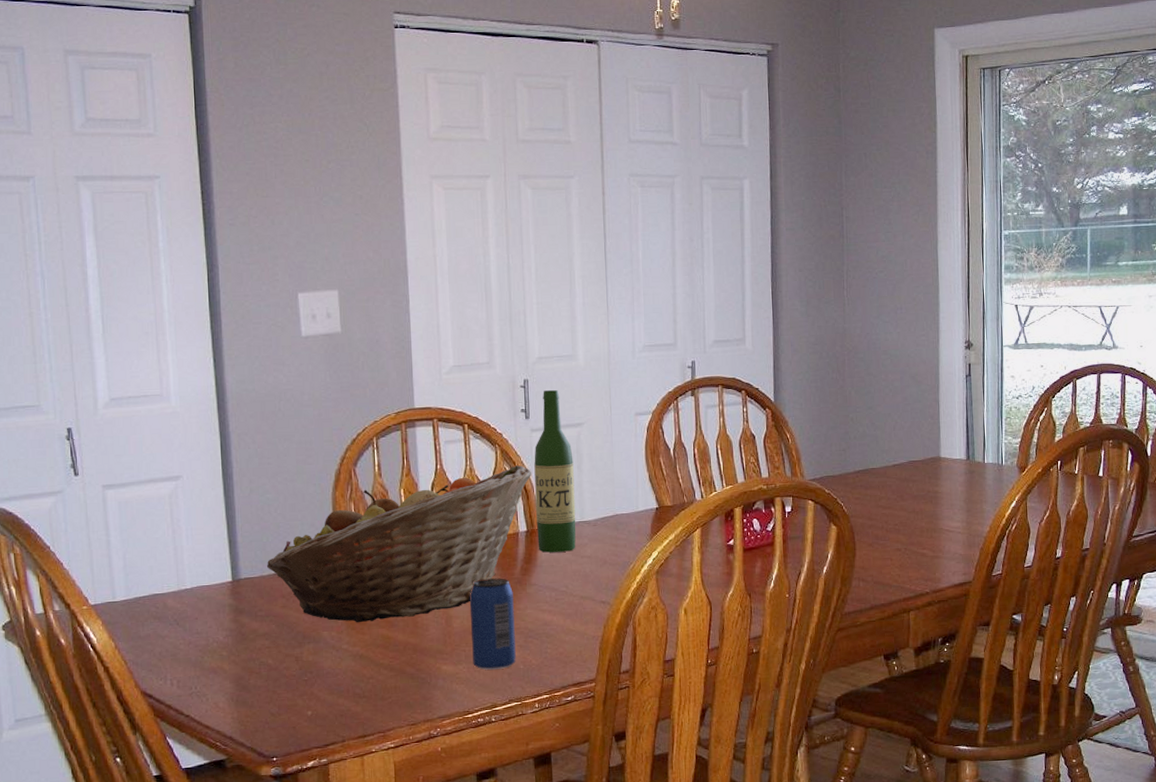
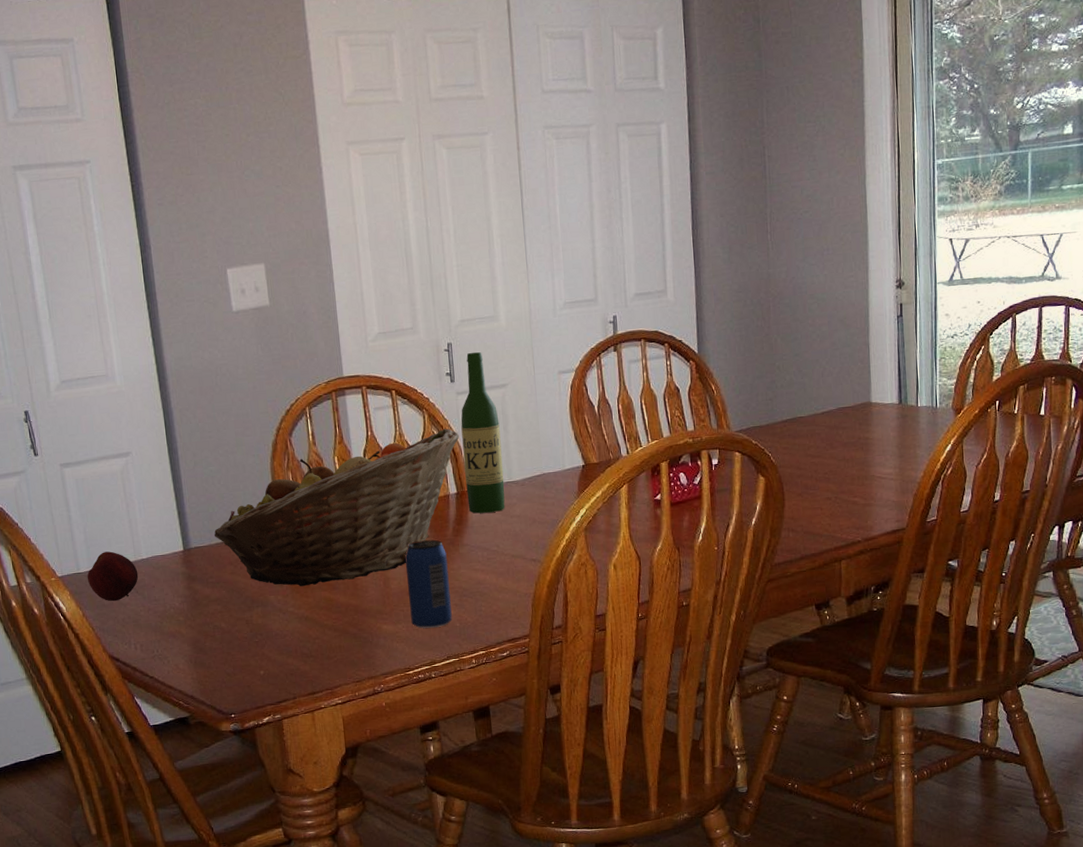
apple: none [123,580,181,634] -> present [87,551,139,602]

